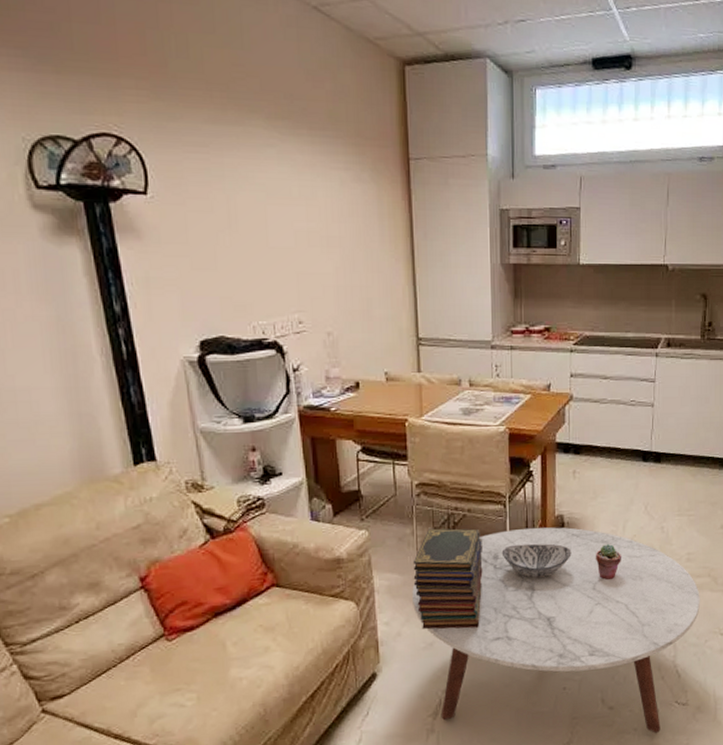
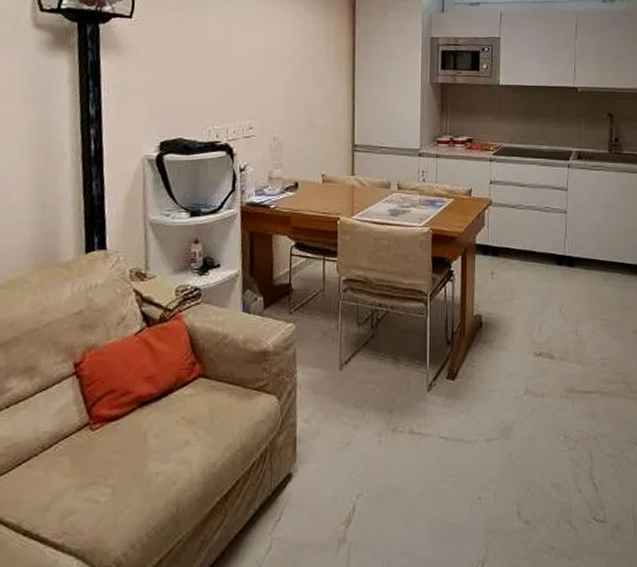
coffee table: present [412,527,700,733] -> none [333,326,615,554]
book stack: present [412,528,483,630] -> none [335,324,403,429]
decorative bowl: present [501,543,572,578] -> none [421,342,489,378]
potted succulent: present [596,543,622,581] -> none [512,345,538,383]

